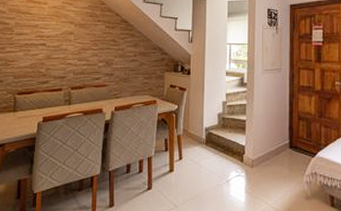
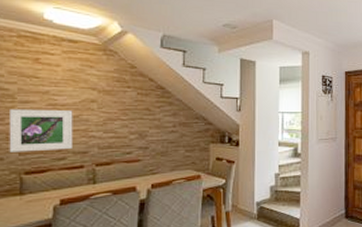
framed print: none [7,40,55,76] -> present [8,109,73,152]

